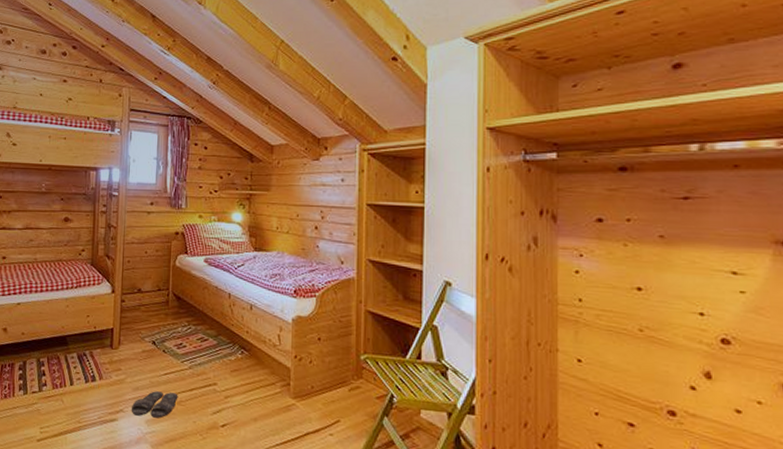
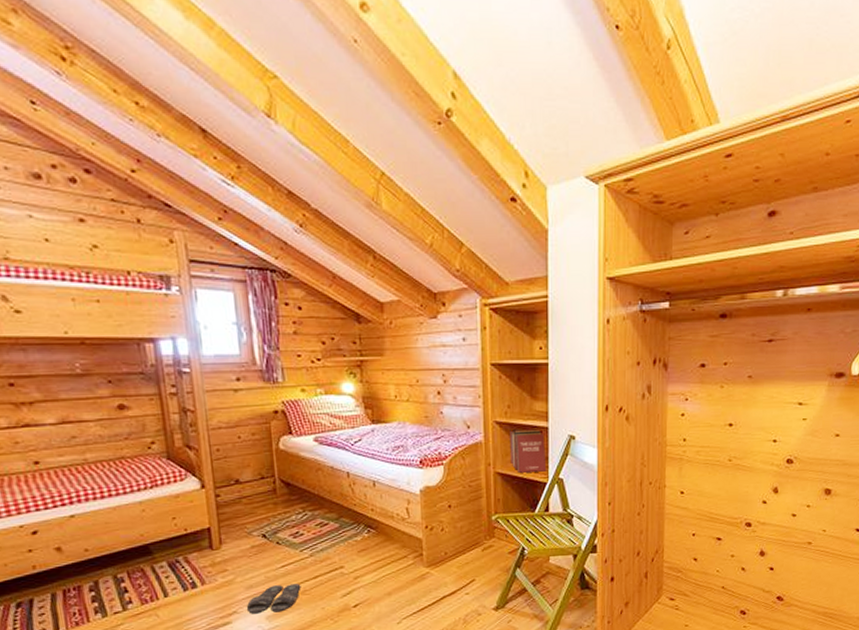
books: none [382,269,419,316] -> present [510,429,546,473]

